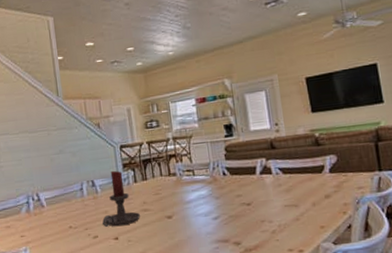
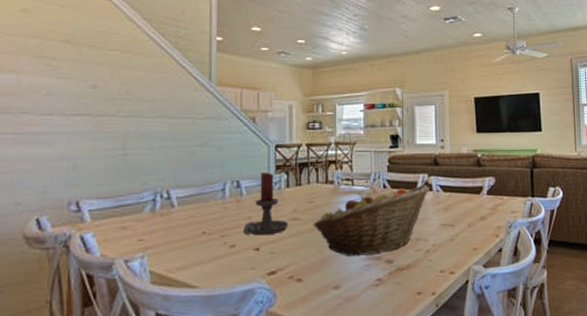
fruit basket: none [162,169,269,241] -> present [313,185,429,256]

